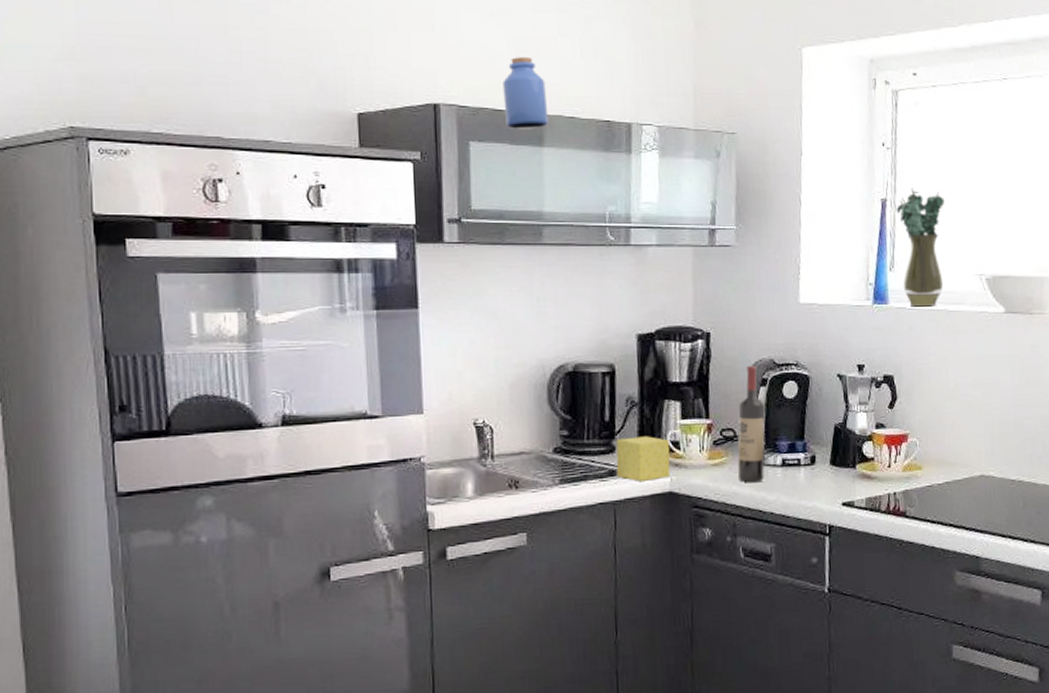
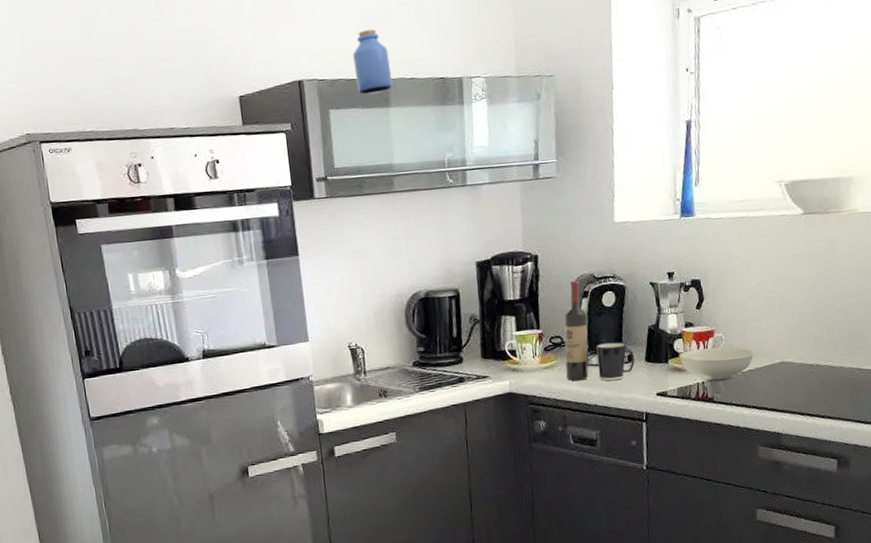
sponge: present [616,436,670,481] -> none [463,347,509,385]
mug: none [774,440,819,486] -> present [596,342,635,381]
bowl: none [868,453,952,492] -> present [679,347,755,381]
vase: present [896,188,945,307] -> none [700,107,745,217]

